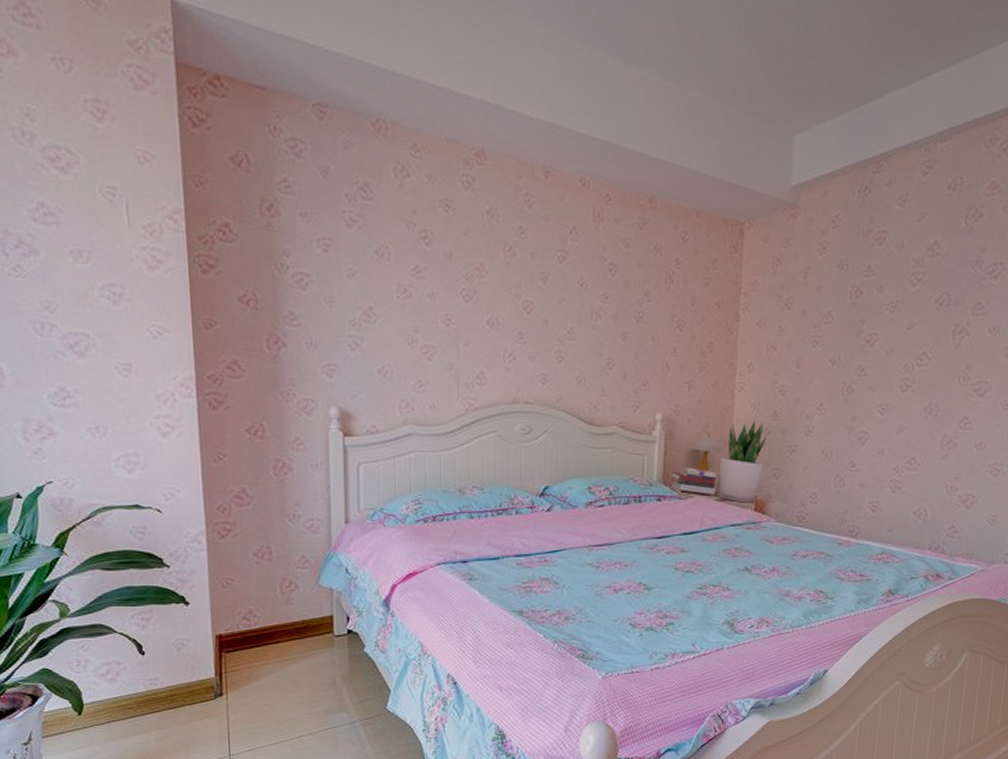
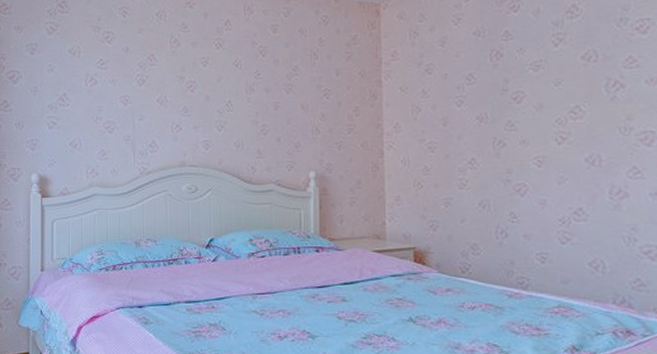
books: present [670,467,717,496] -> none [327,220,373,247]
table lamp: present [690,433,723,471] -> none [344,188,377,224]
planter: present [716,421,766,503] -> none [373,177,419,254]

